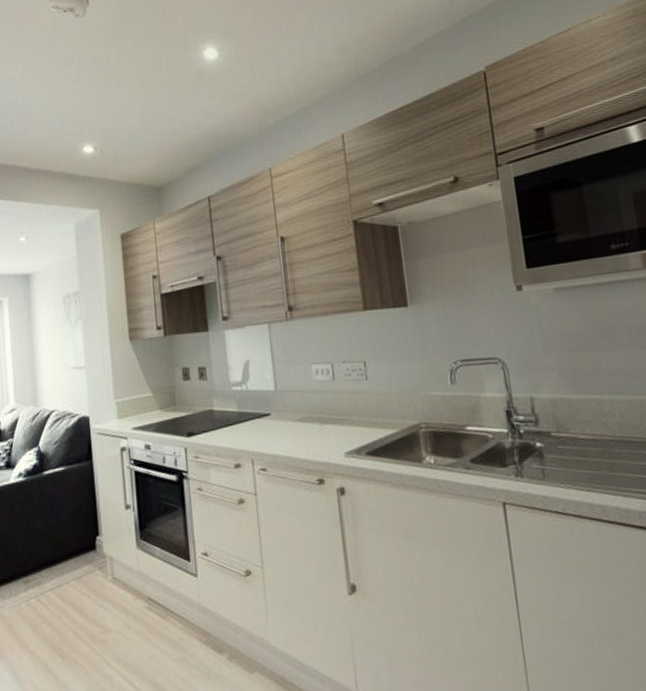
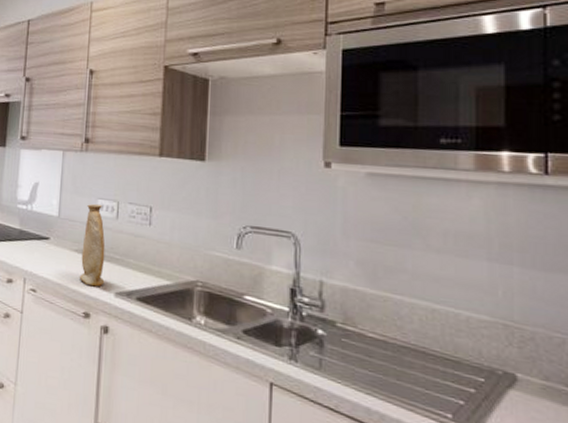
vase: none [302,369,333,453] -> present [79,203,106,287]

